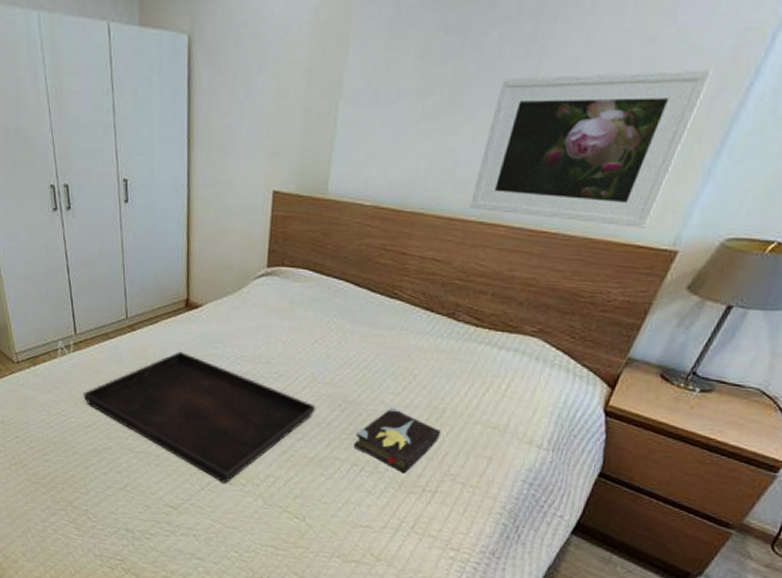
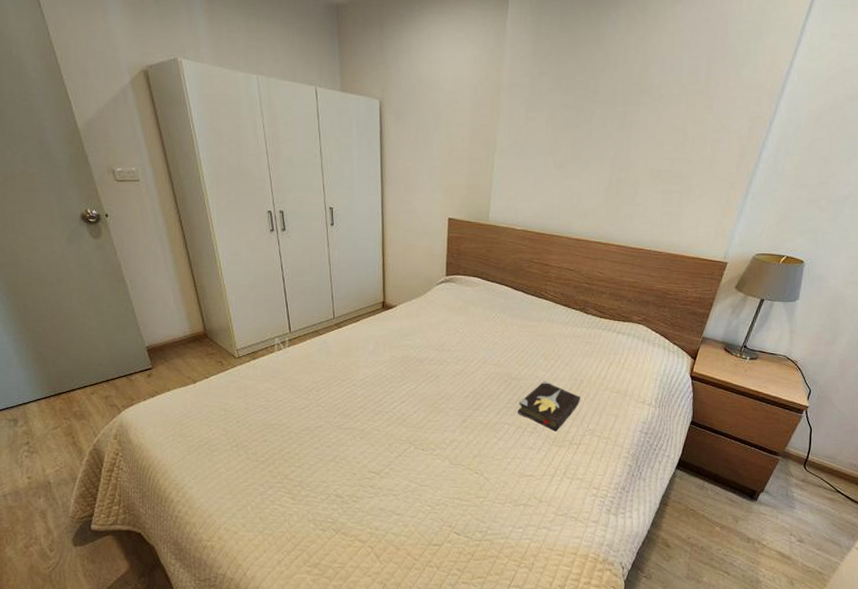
serving tray: present [83,351,316,484] -> none [297,343,488,450]
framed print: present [469,68,713,228] -> none [590,141,737,247]

